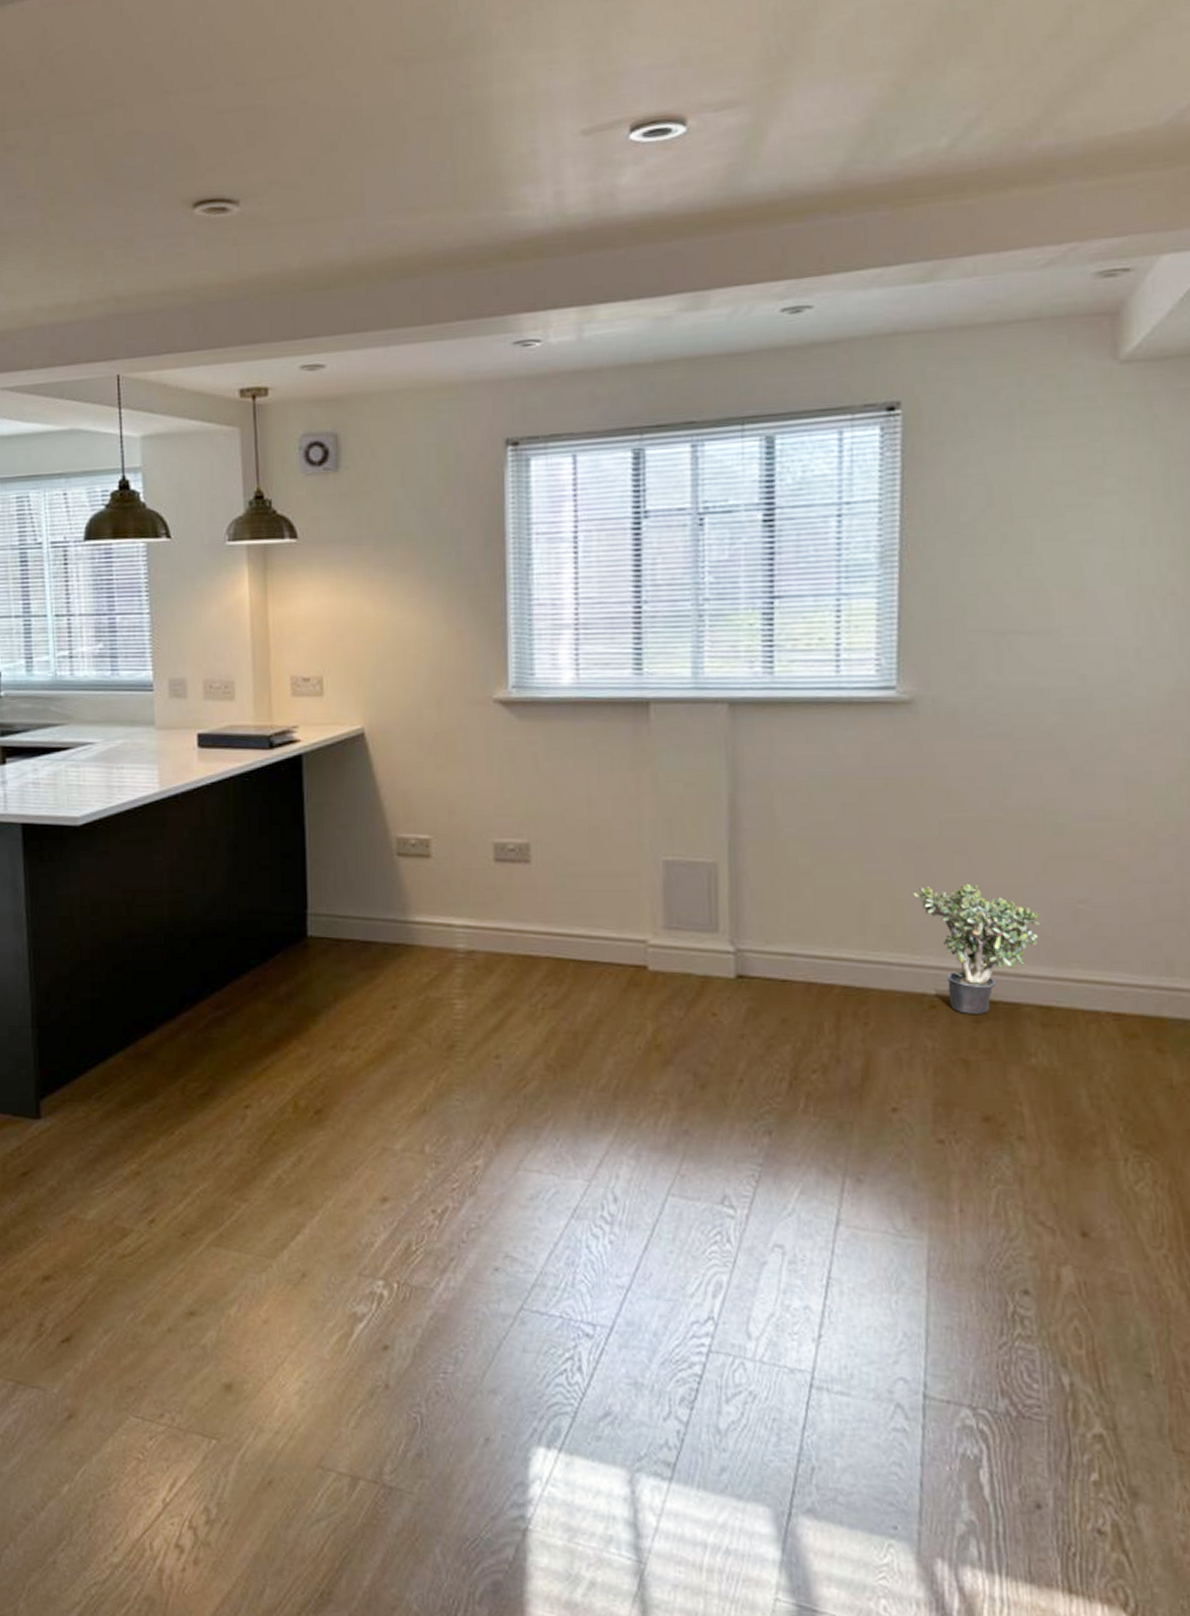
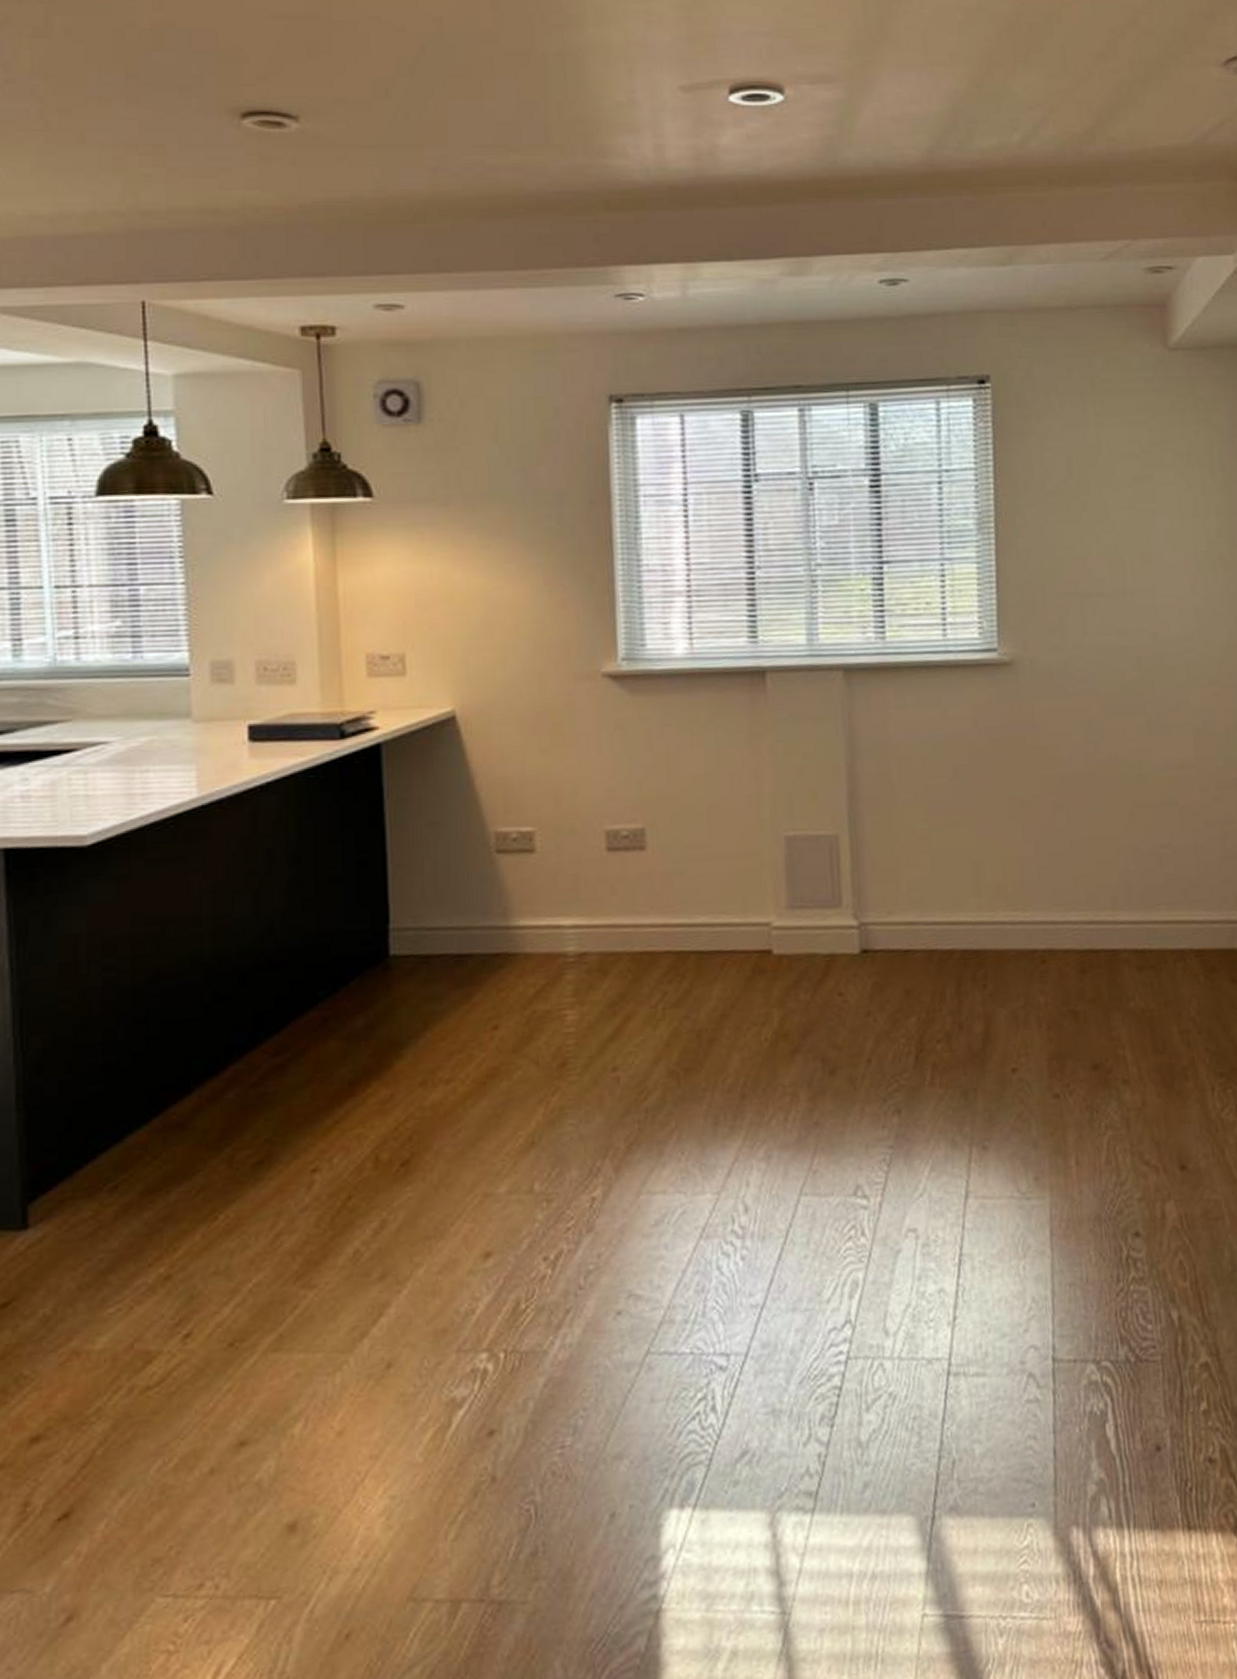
potted plant: present [913,883,1040,1014] -> none [1021,837,1131,966]

